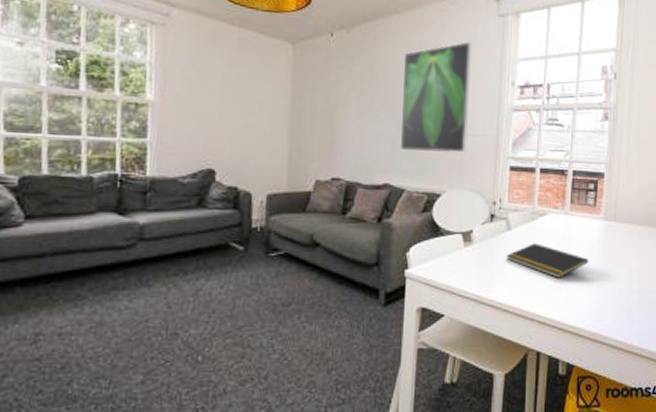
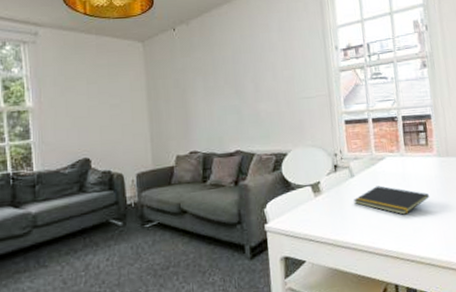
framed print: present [399,41,472,153] -> none [237,17,304,120]

